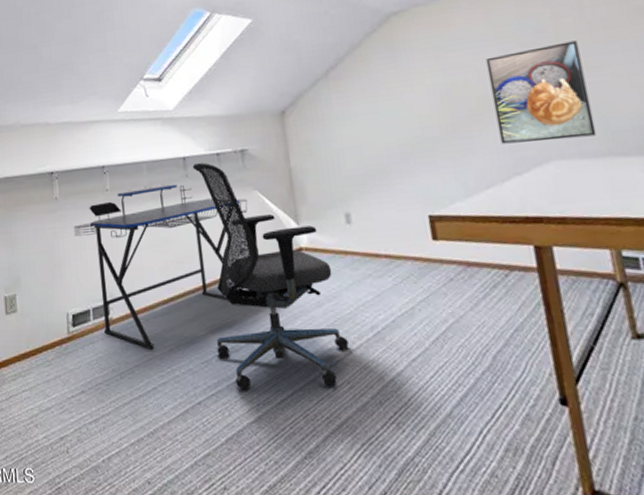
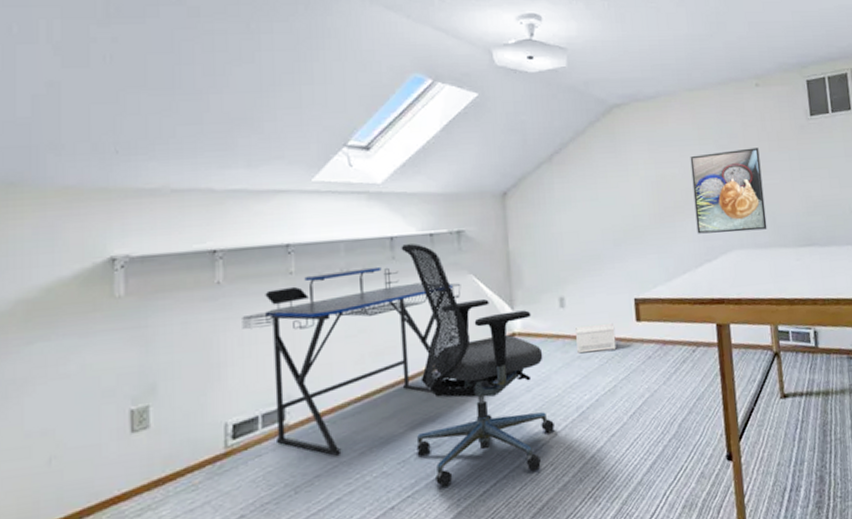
cardboard box: none [363,240,412,272] -> present [574,322,617,354]

